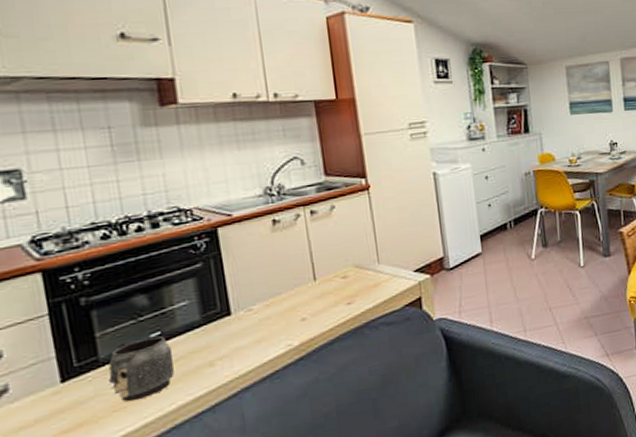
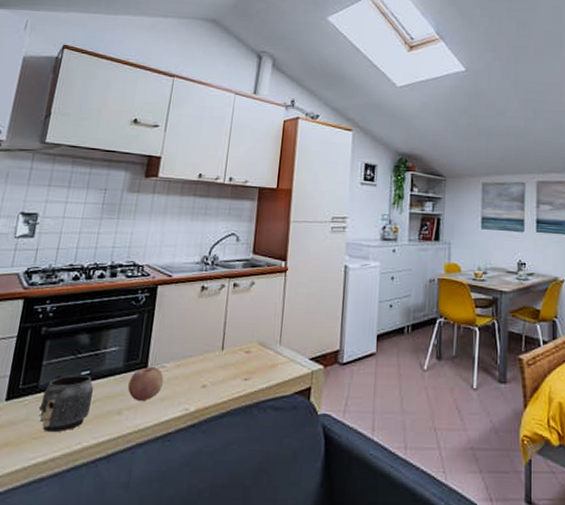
fruit: none [213,311,256,349] -> present [128,366,164,402]

